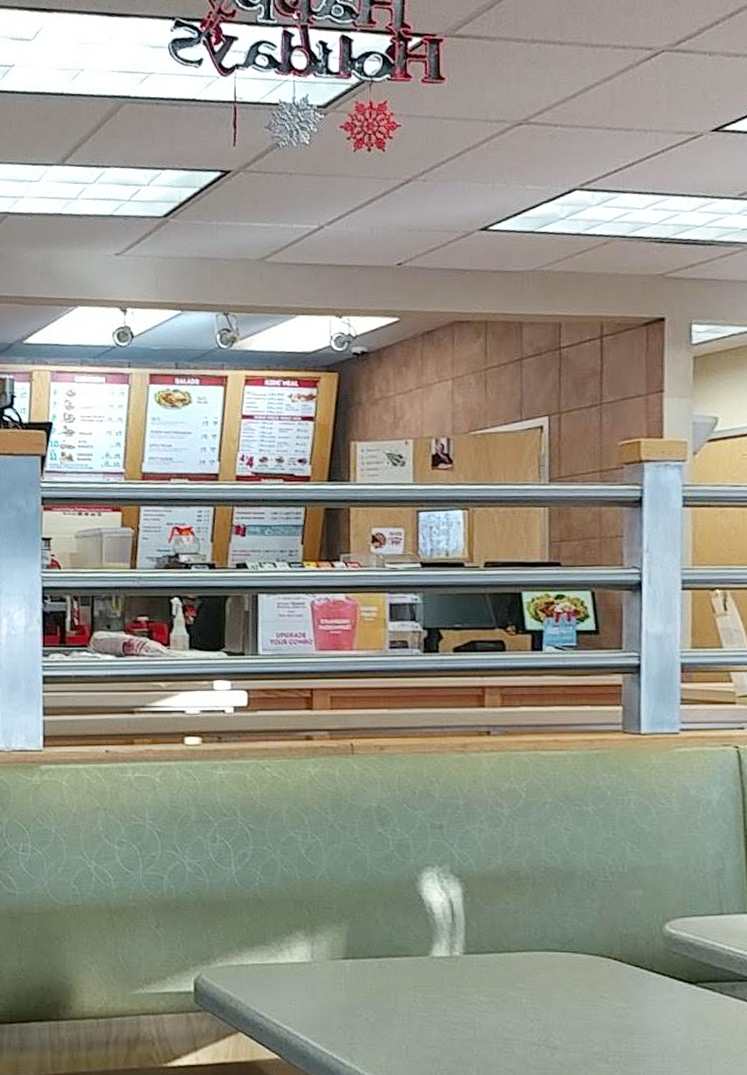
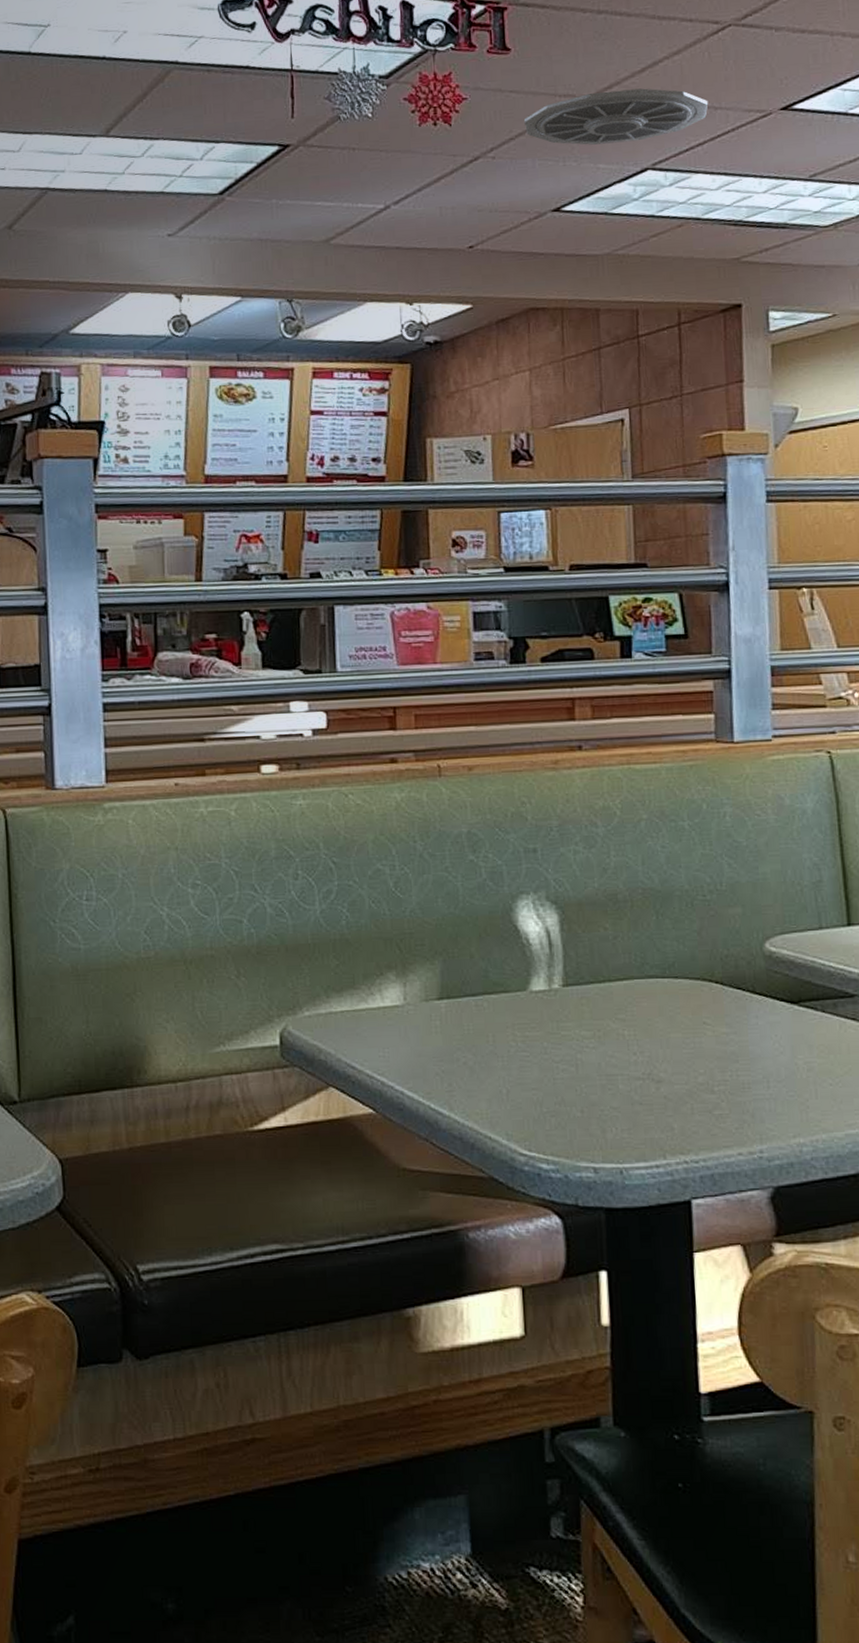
ceiling vent: none [455,113,639,168] -> present [523,88,709,145]

